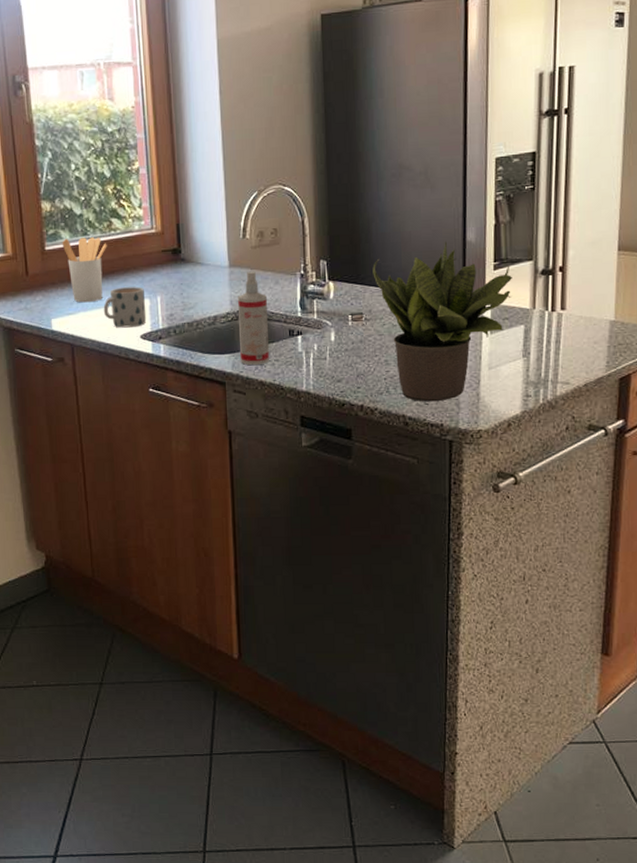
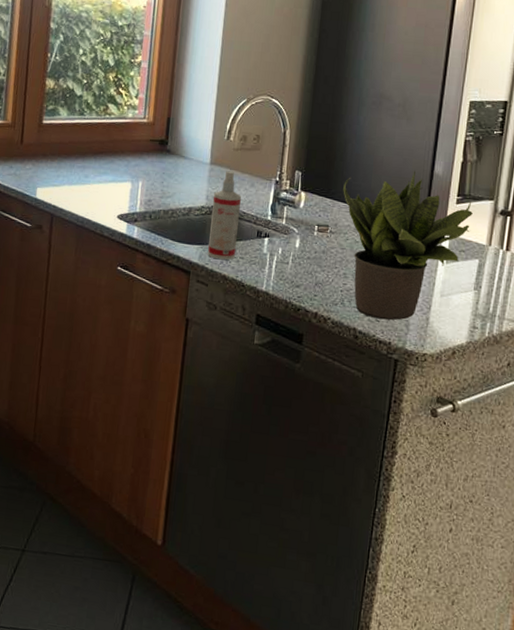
utensil holder: present [62,237,107,303] -> none [59,116,101,178]
mug: present [103,287,147,328] -> none [86,168,128,207]

